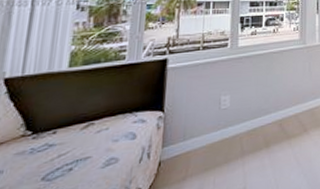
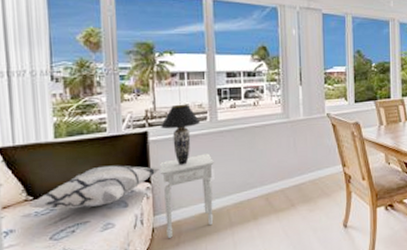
decorative pillow: none [26,94,176,145] -> present [29,165,160,209]
nightstand: none [174,79,231,172] -> present [160,153,214,238]
table lamp: none [181,31,222,93] -> present [161,104,201,165]

